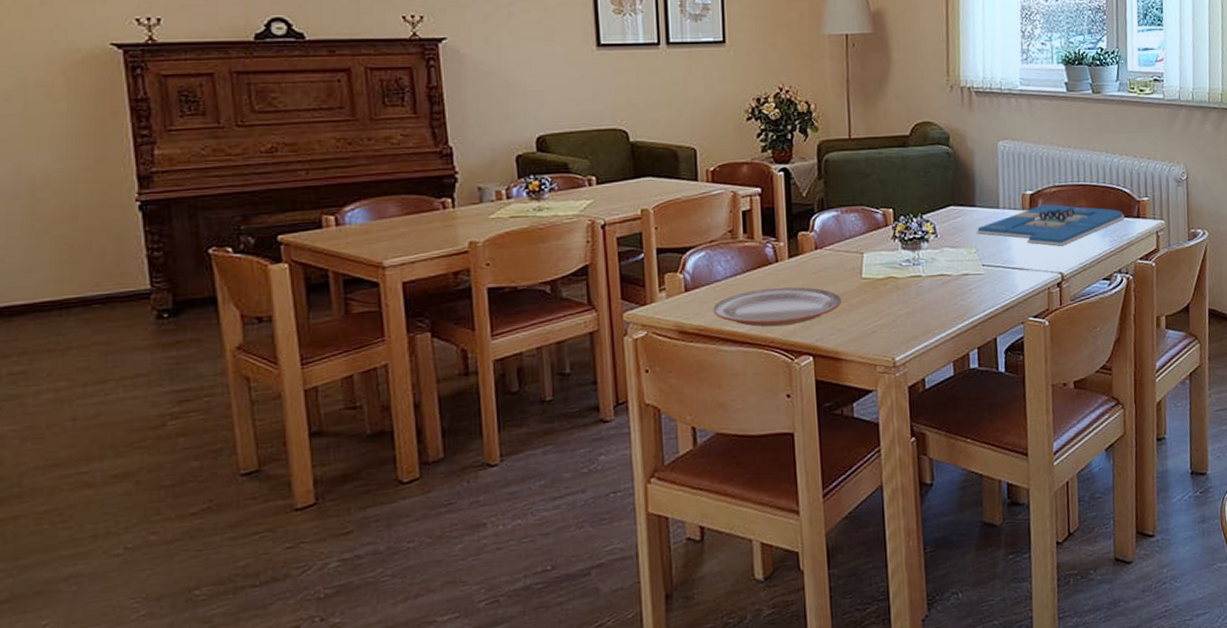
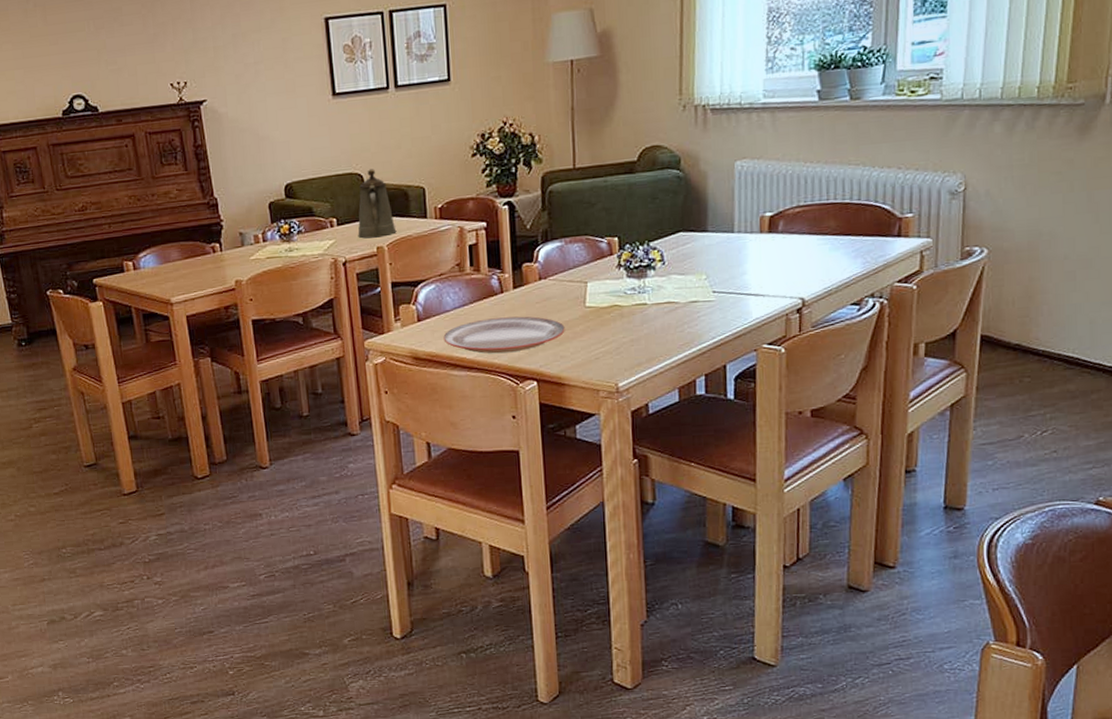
coffee pot: none [620,126,664,200] -> present [358,169,397,239]
board game: present [976,204,1124,246] -> none [707,226,881,270]

